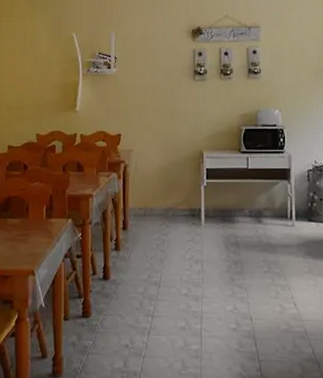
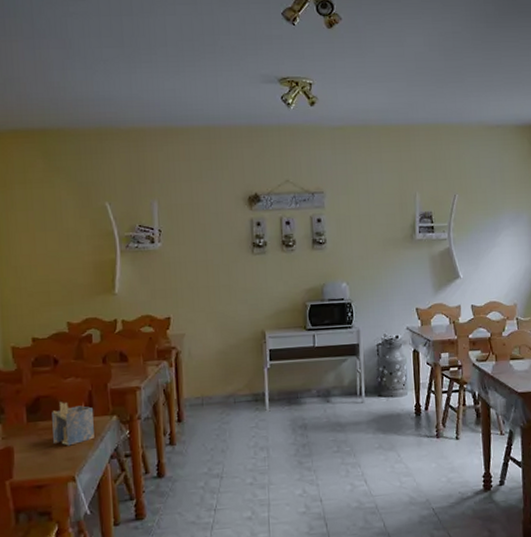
napkin holder: none [19,203,53,243] -> present [52,402,94,446]

